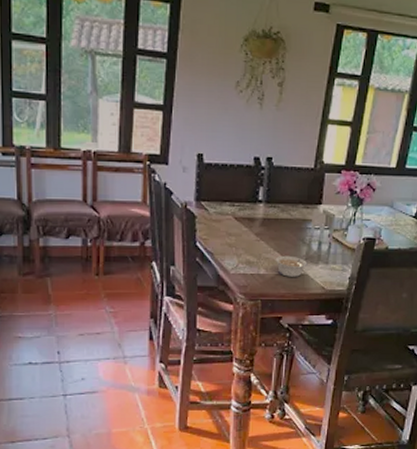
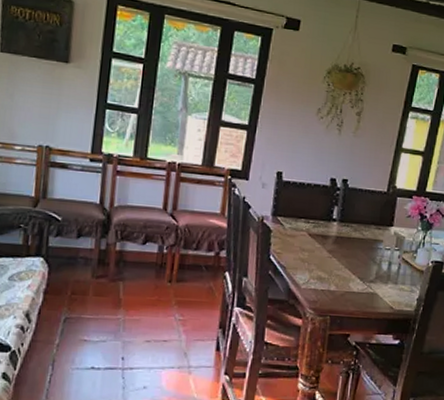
legume: present [275,254,308,277] -> none [345,273,377,295]

